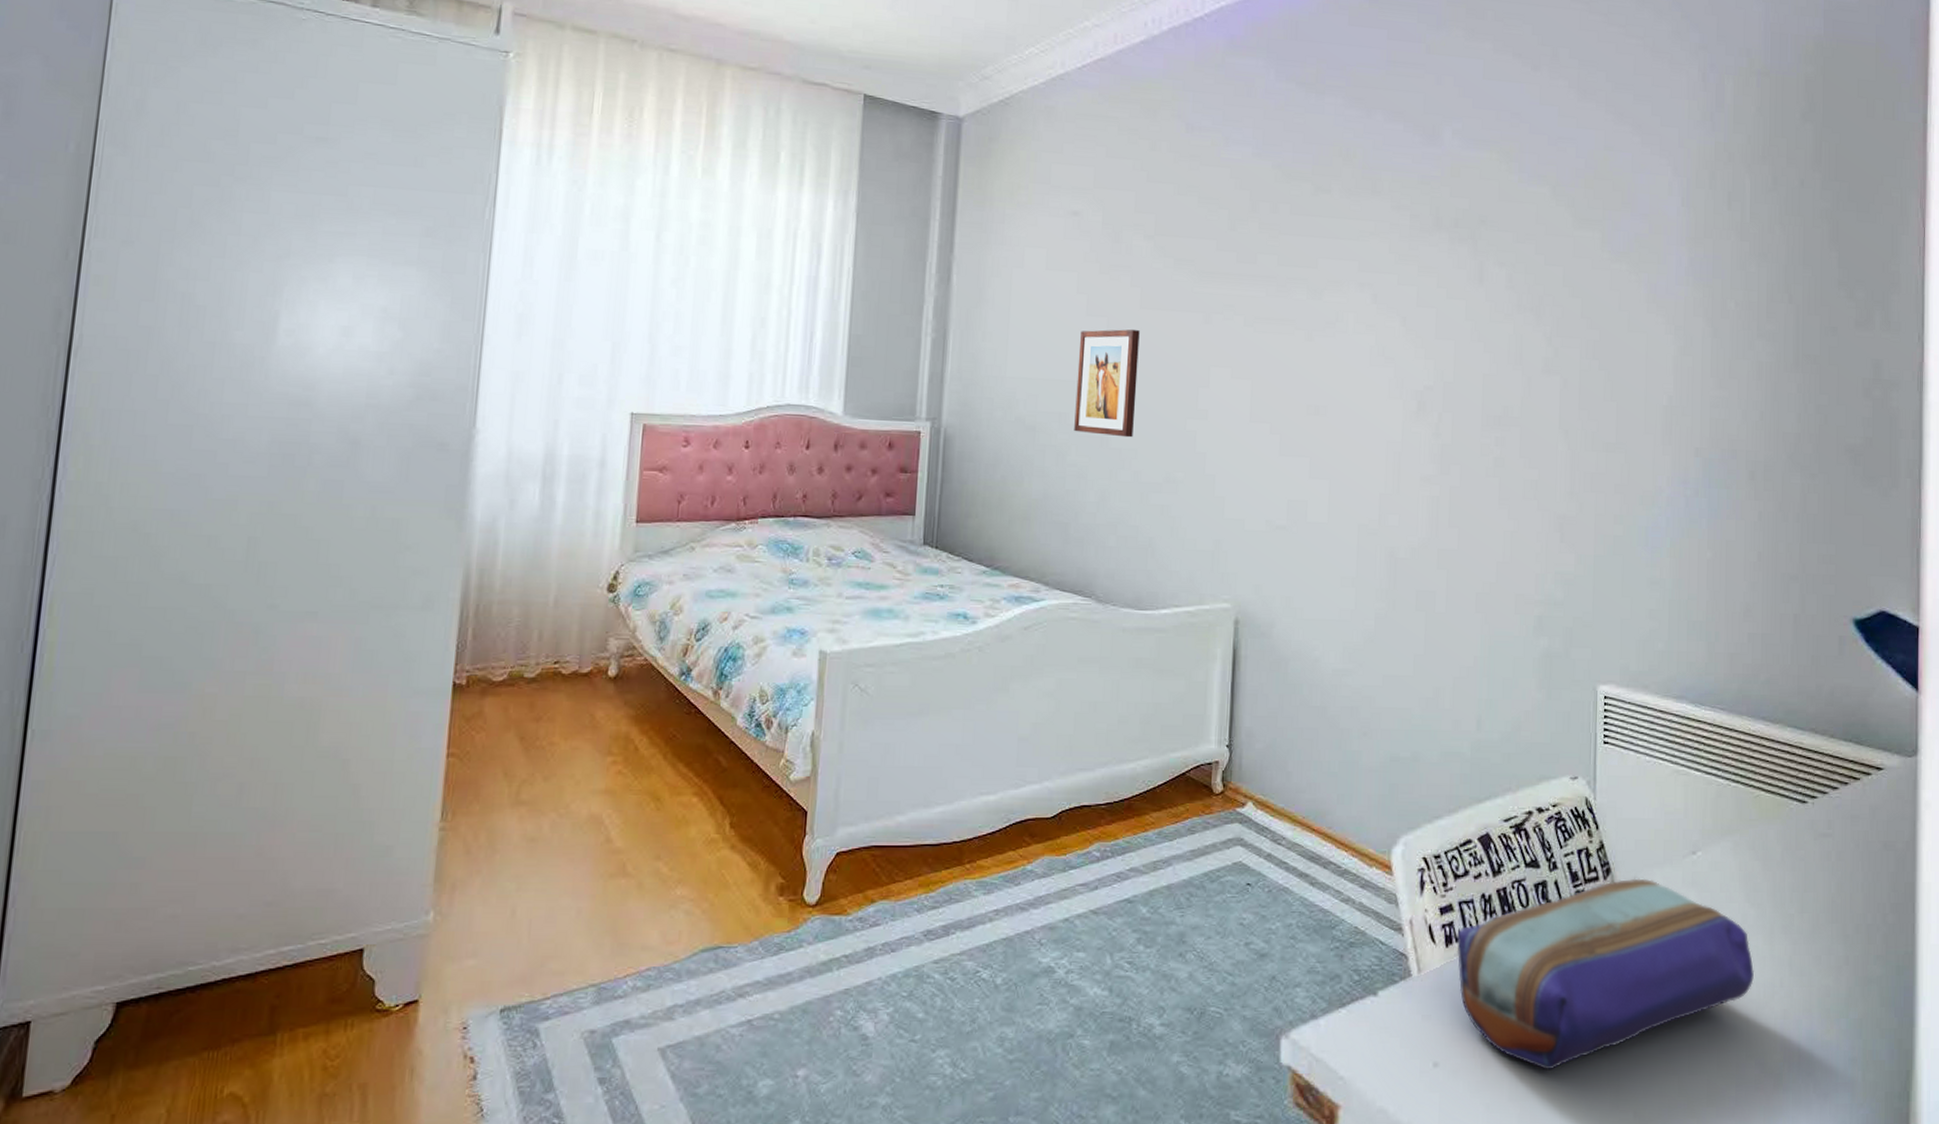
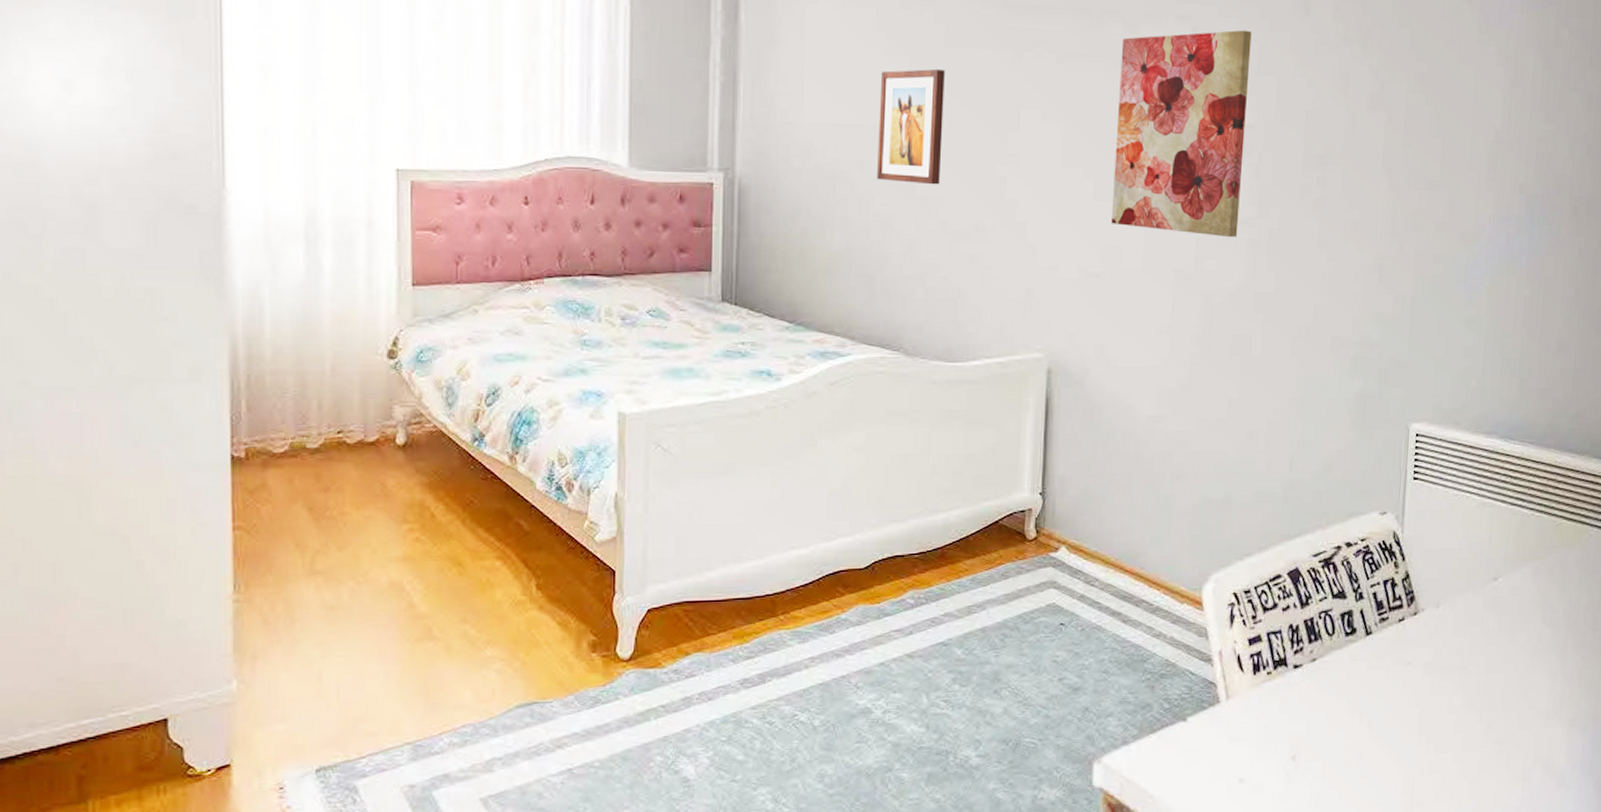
wall art: none [1296,297,1429,494] -> present [1110,30,1252,237]
pencil case: present [1457,878,1754,1071] -> none [1264,604,1546,781]

